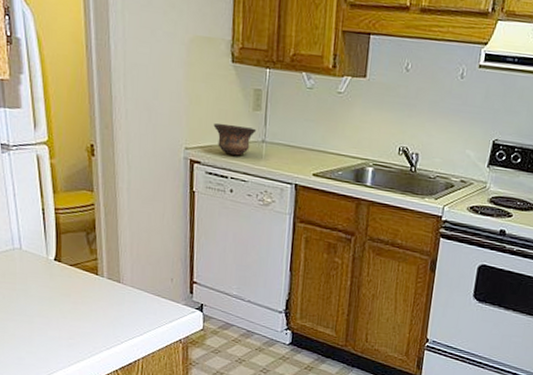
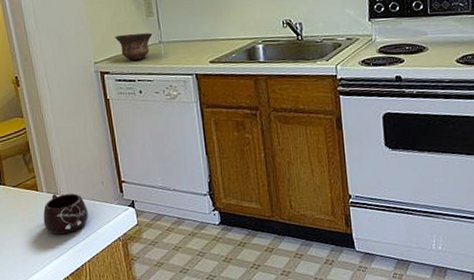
mug: none [99,281,151,326] -> present [43,193,88,234]

